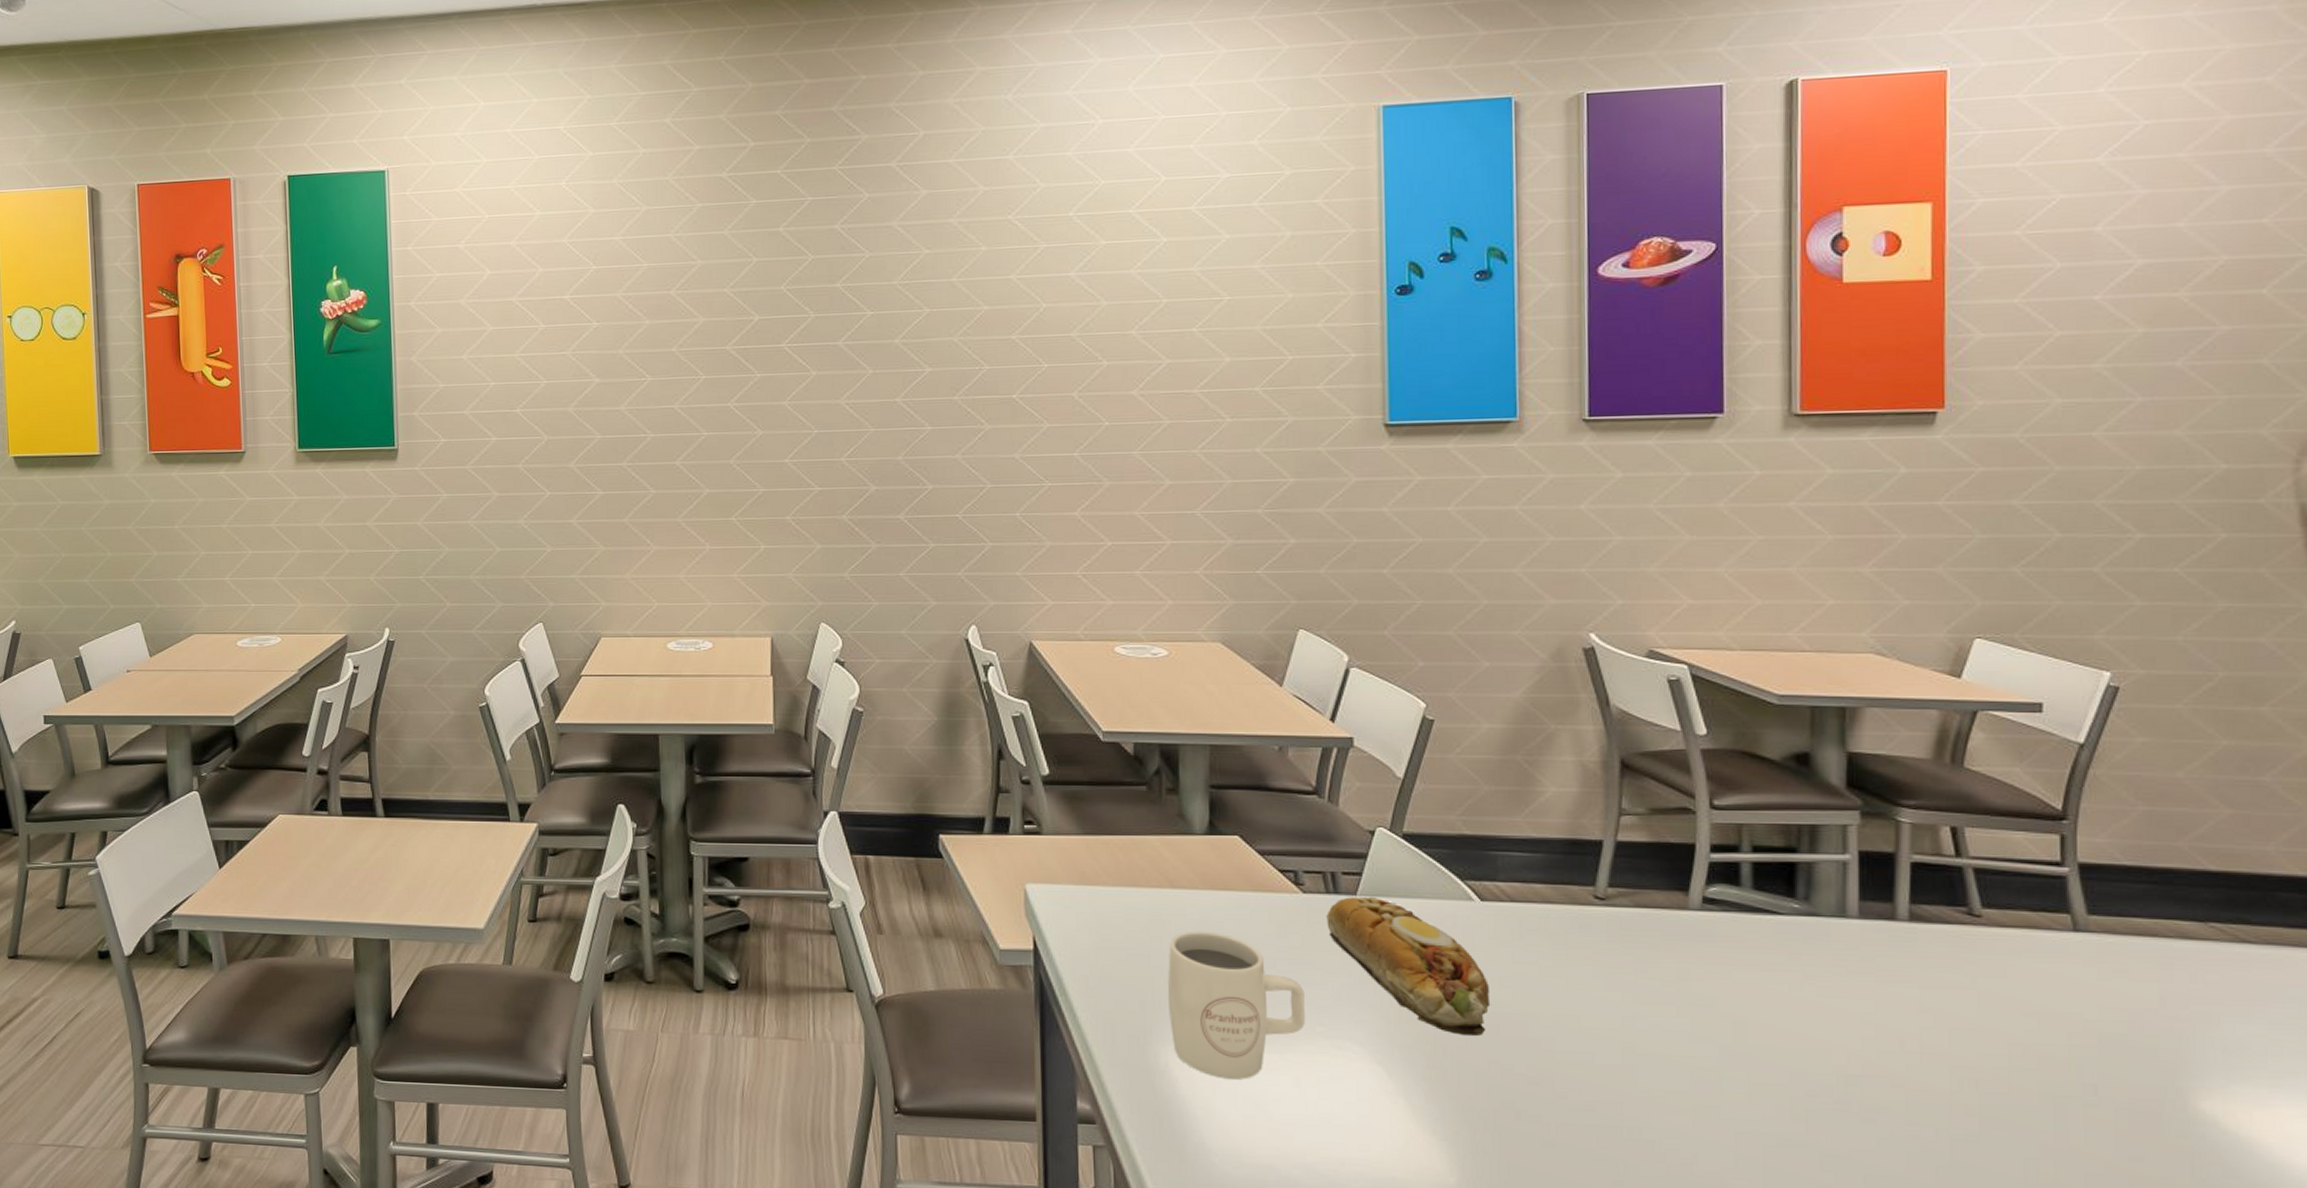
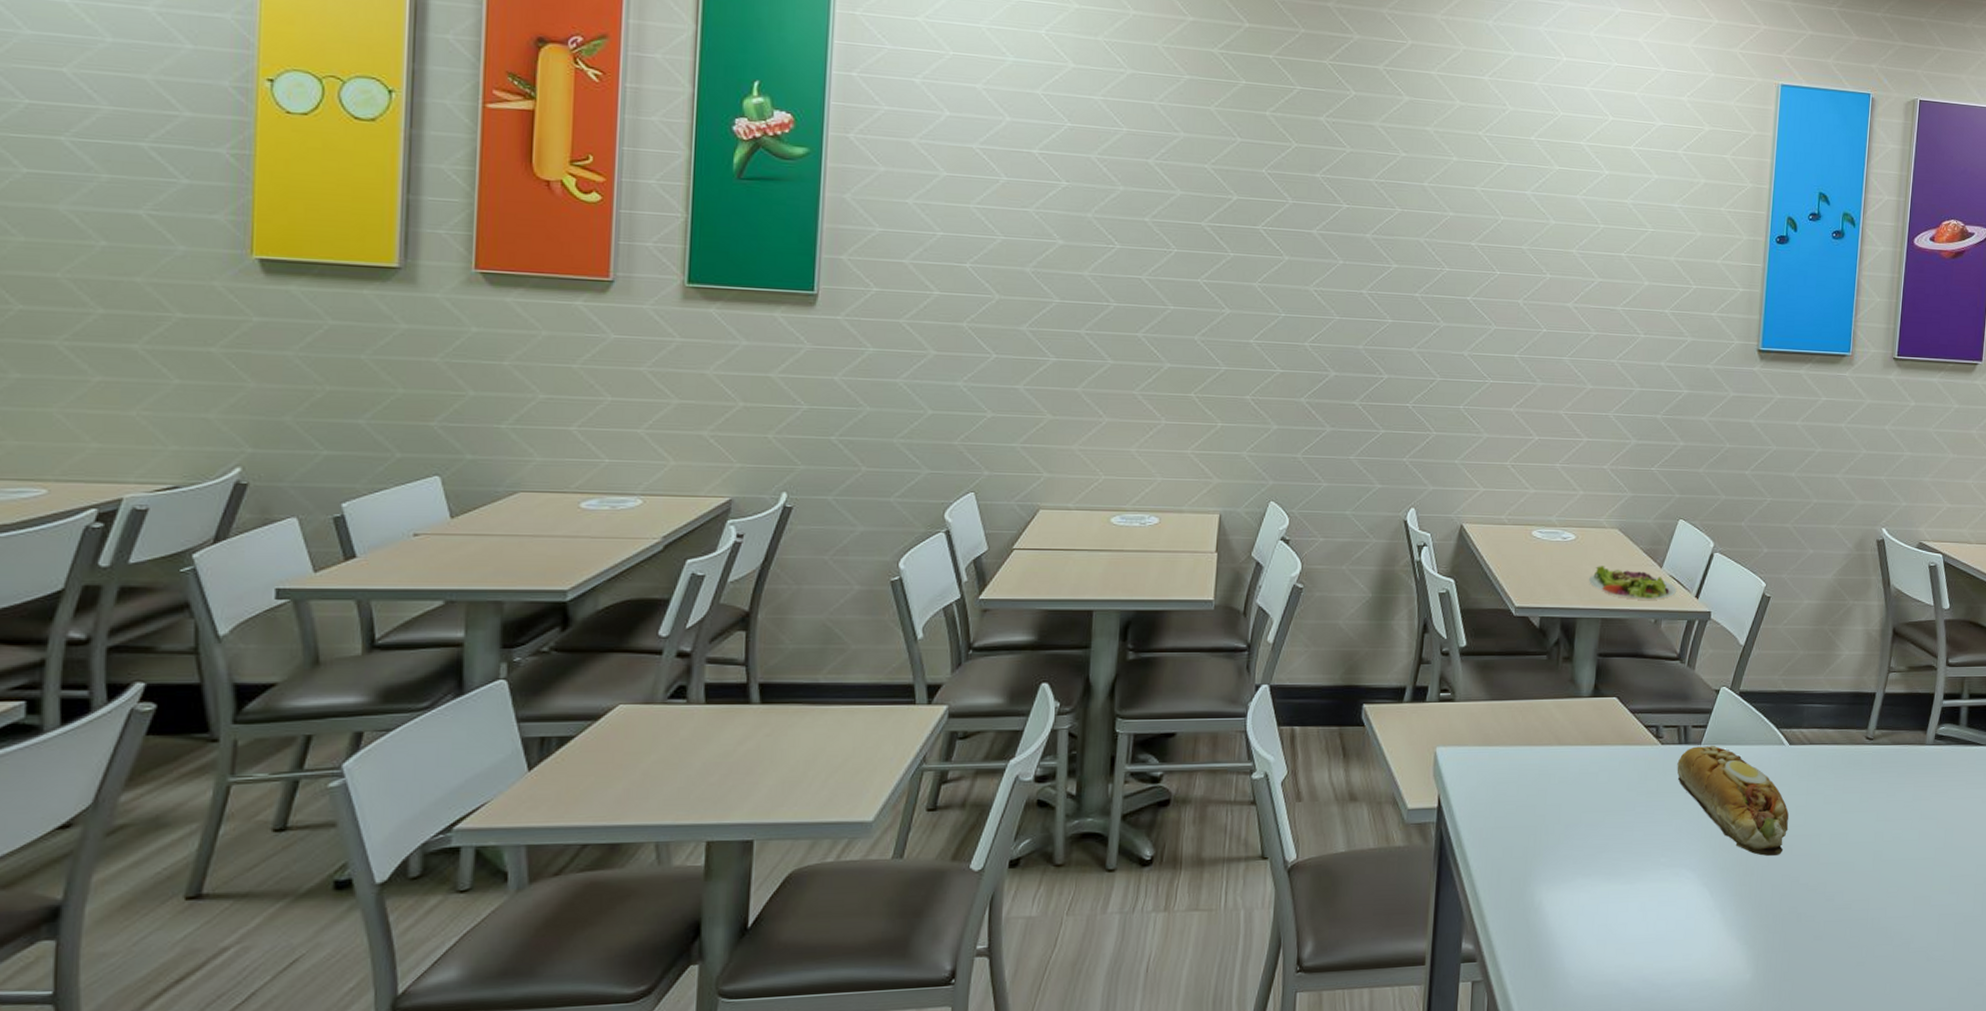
mug: present [1168,930,1305,1080] -> none [1546,781,1655,910]
salad plate: none [1190,685,1305,724] -> present [1589,566,1677,600]

